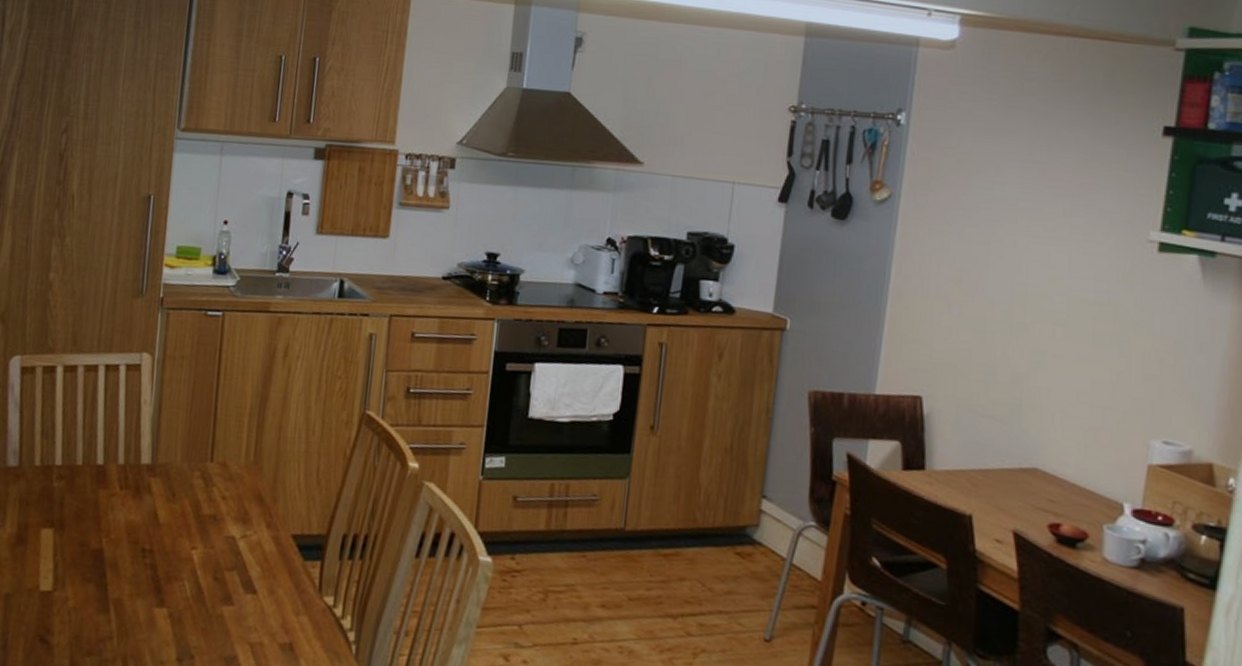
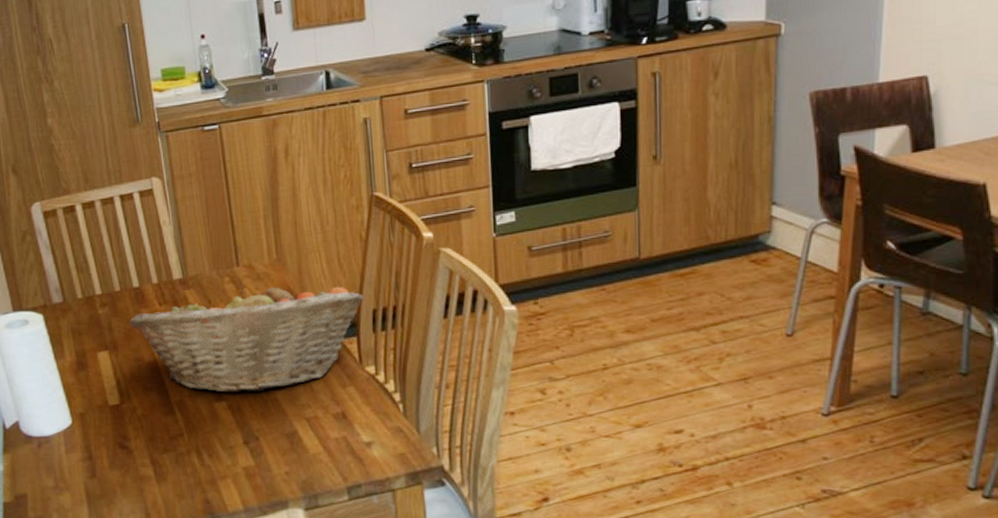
fruit basket: none [82,480,337,605] -> present [128,283,364,393]

